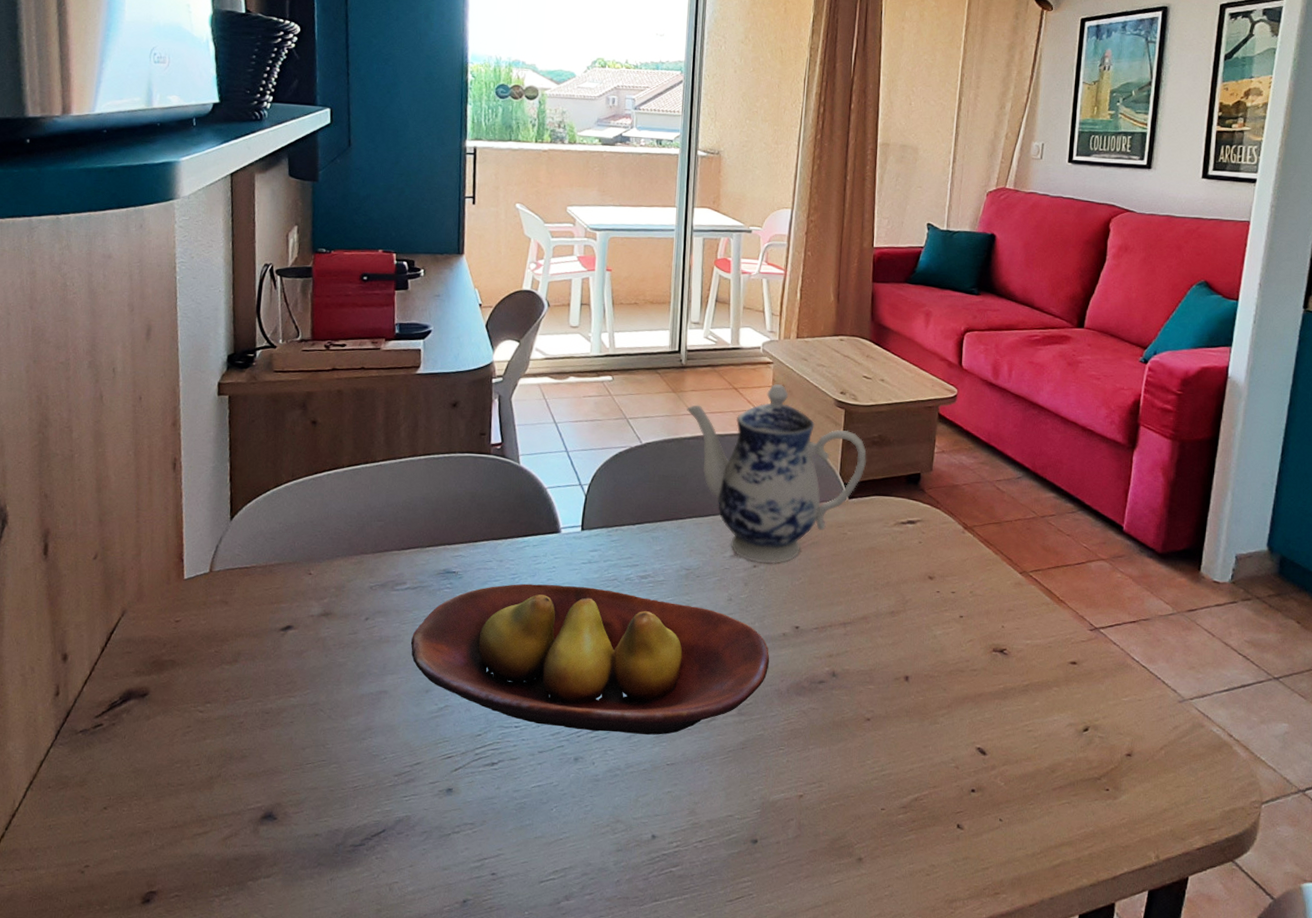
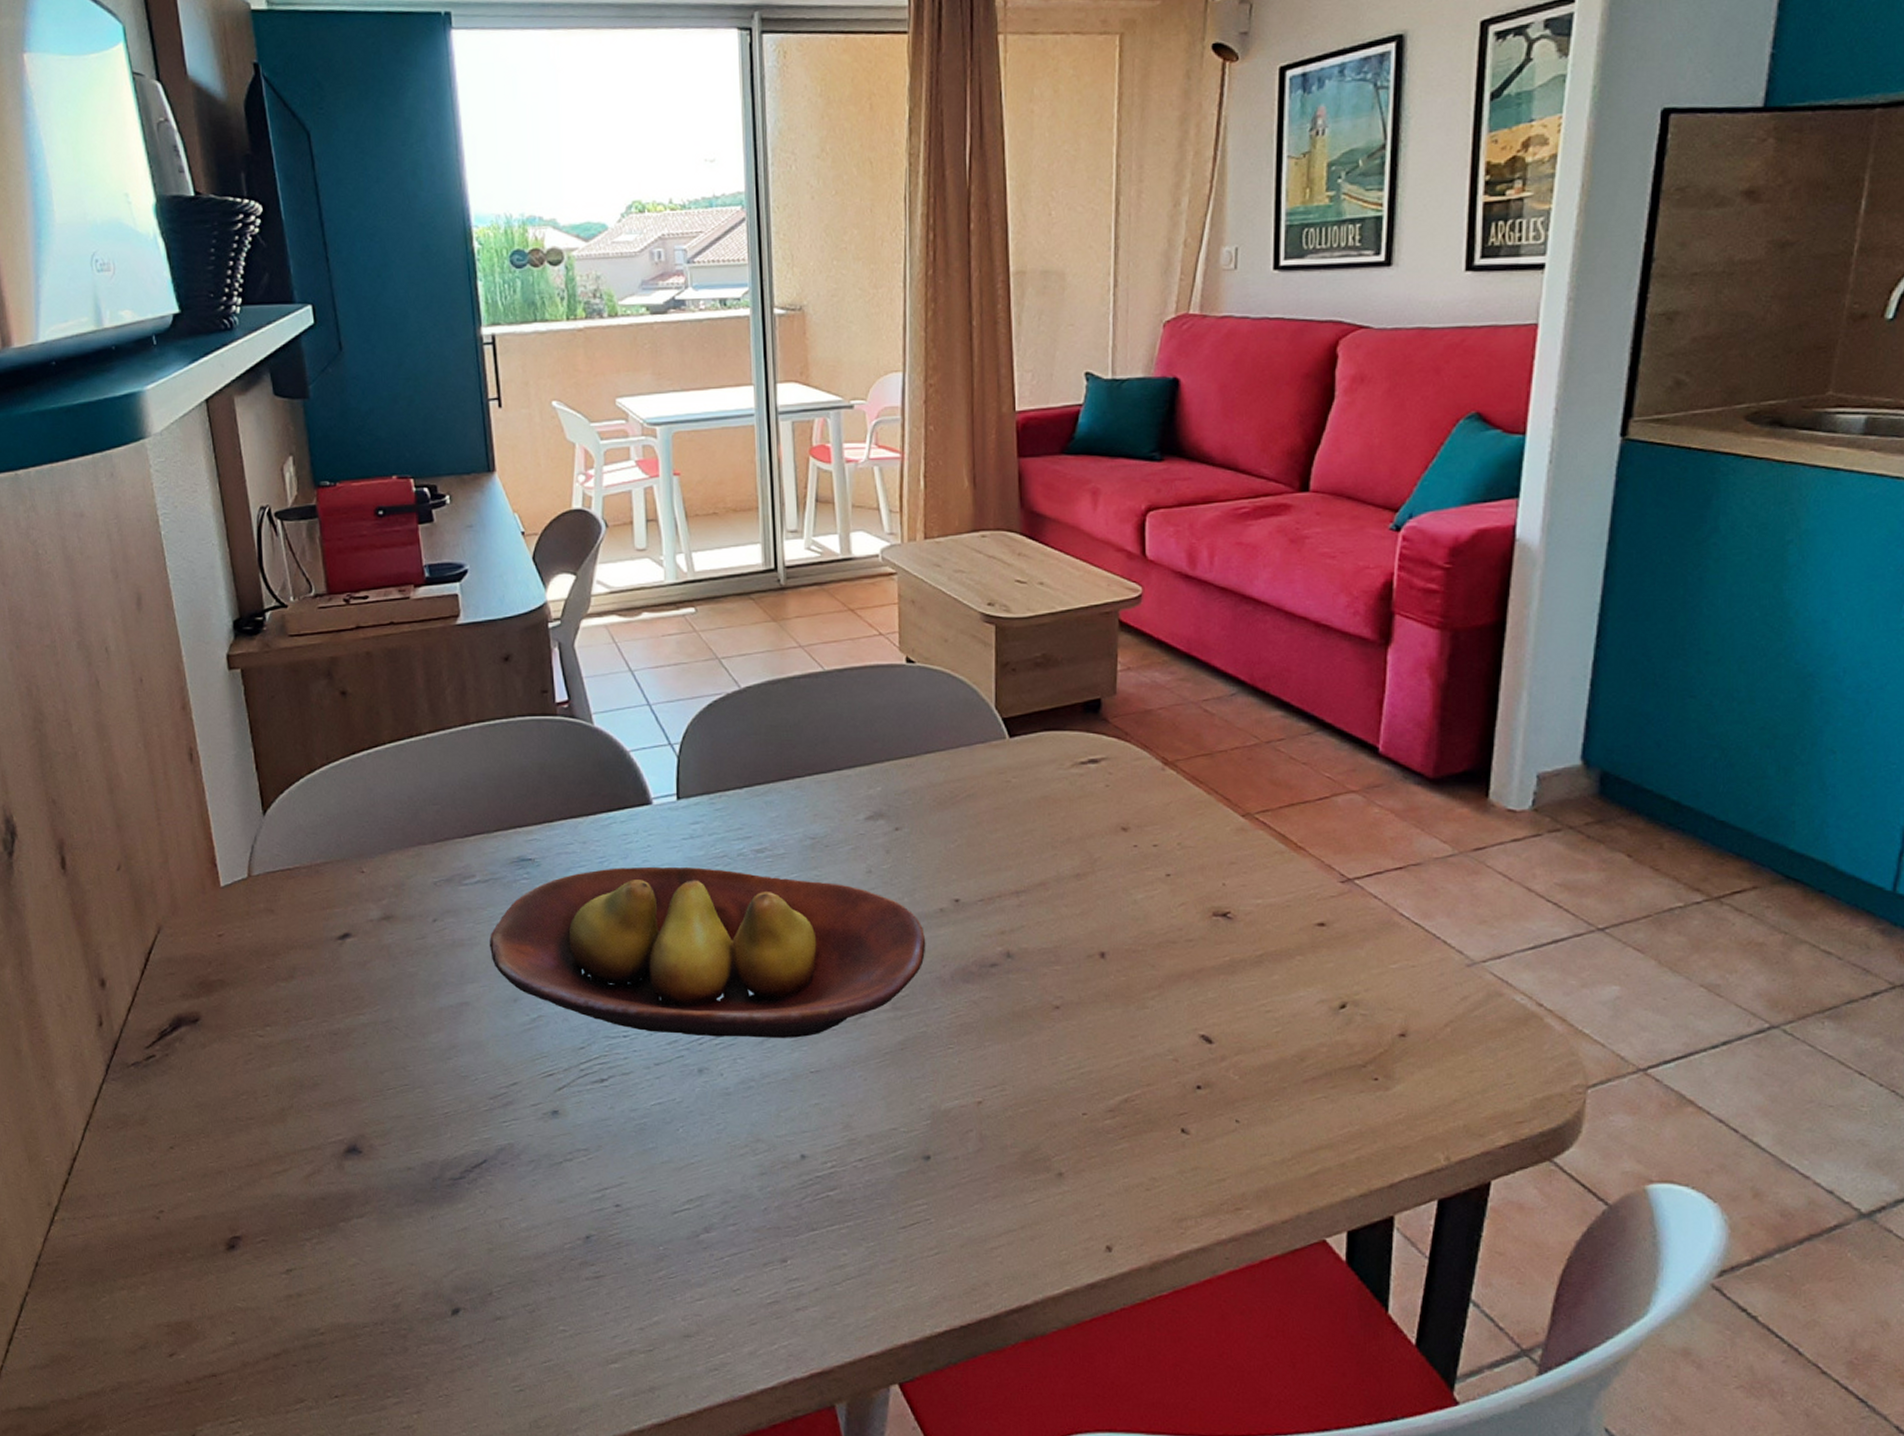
teapot: present [687,384,867,564] -> none [792,600,1028,825]

